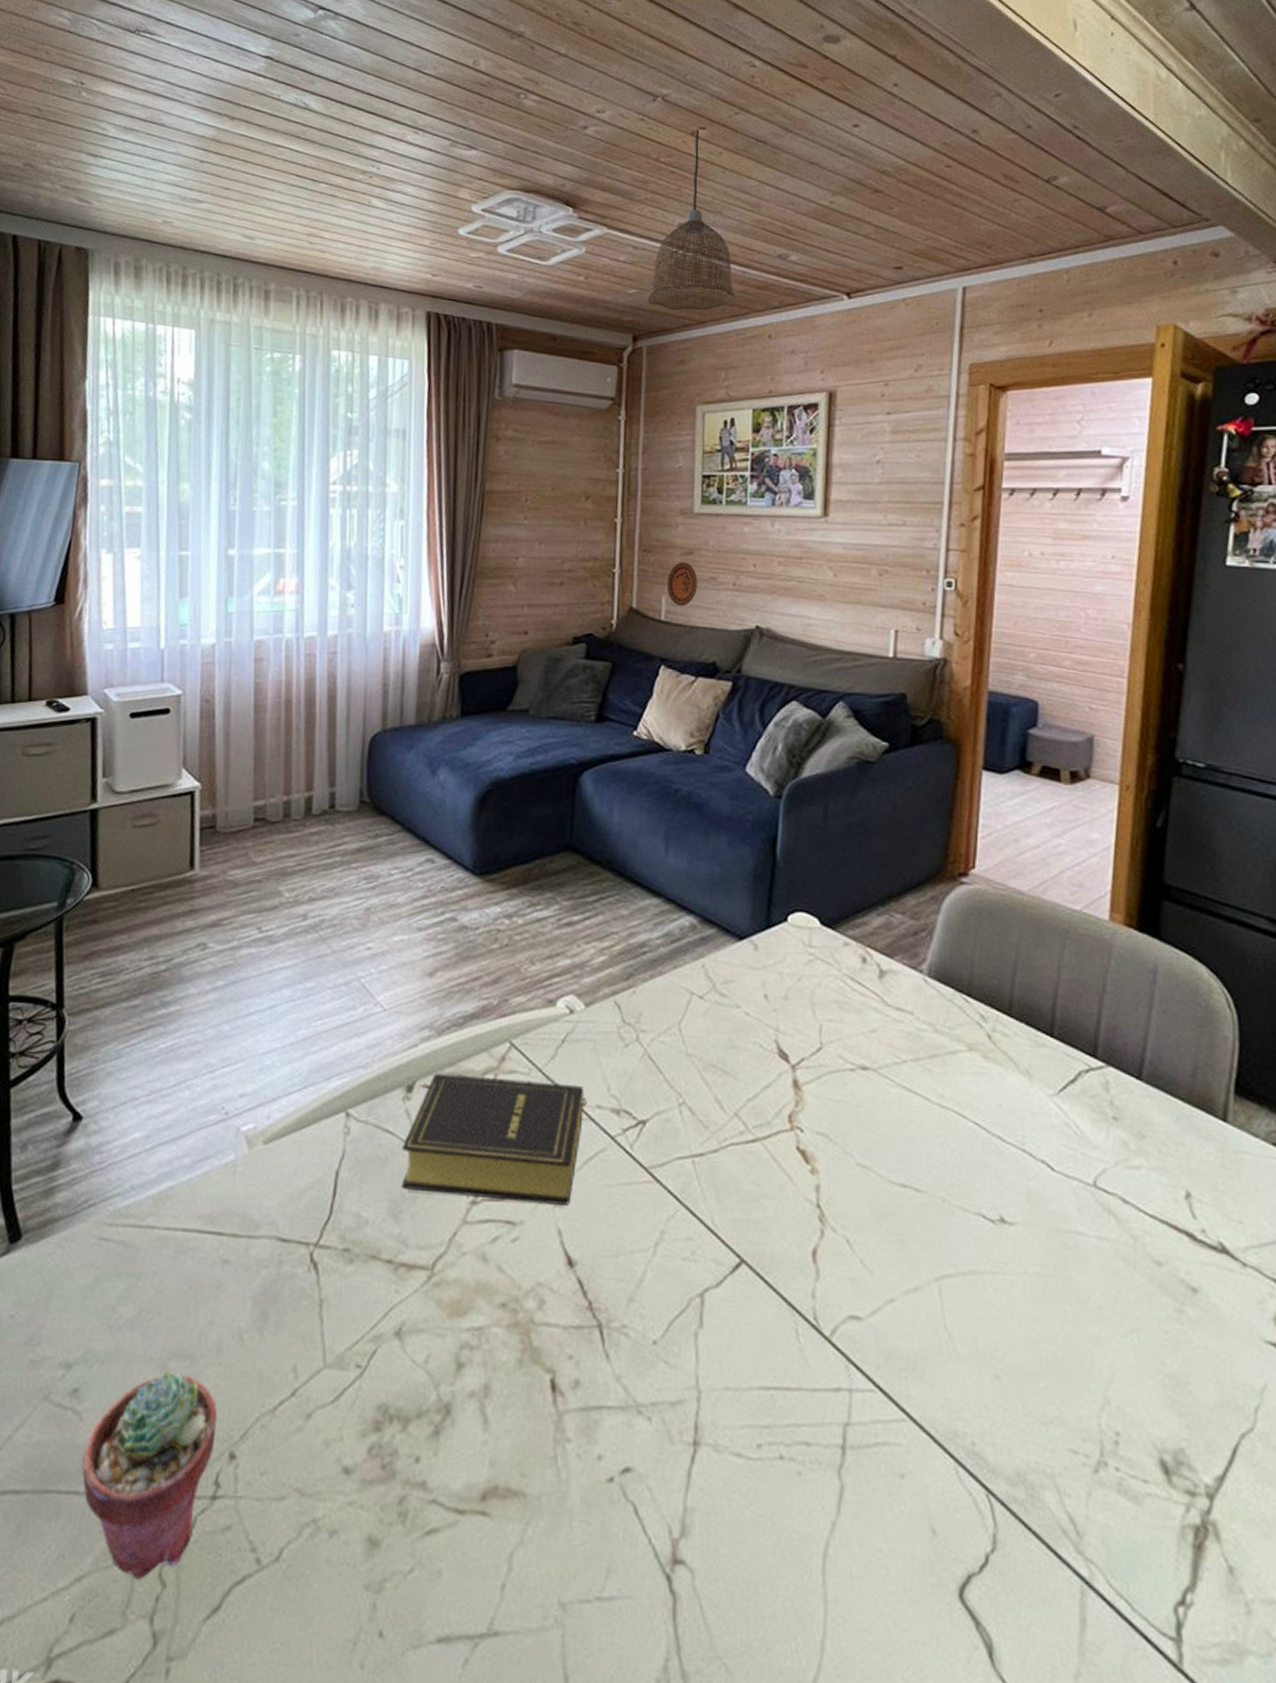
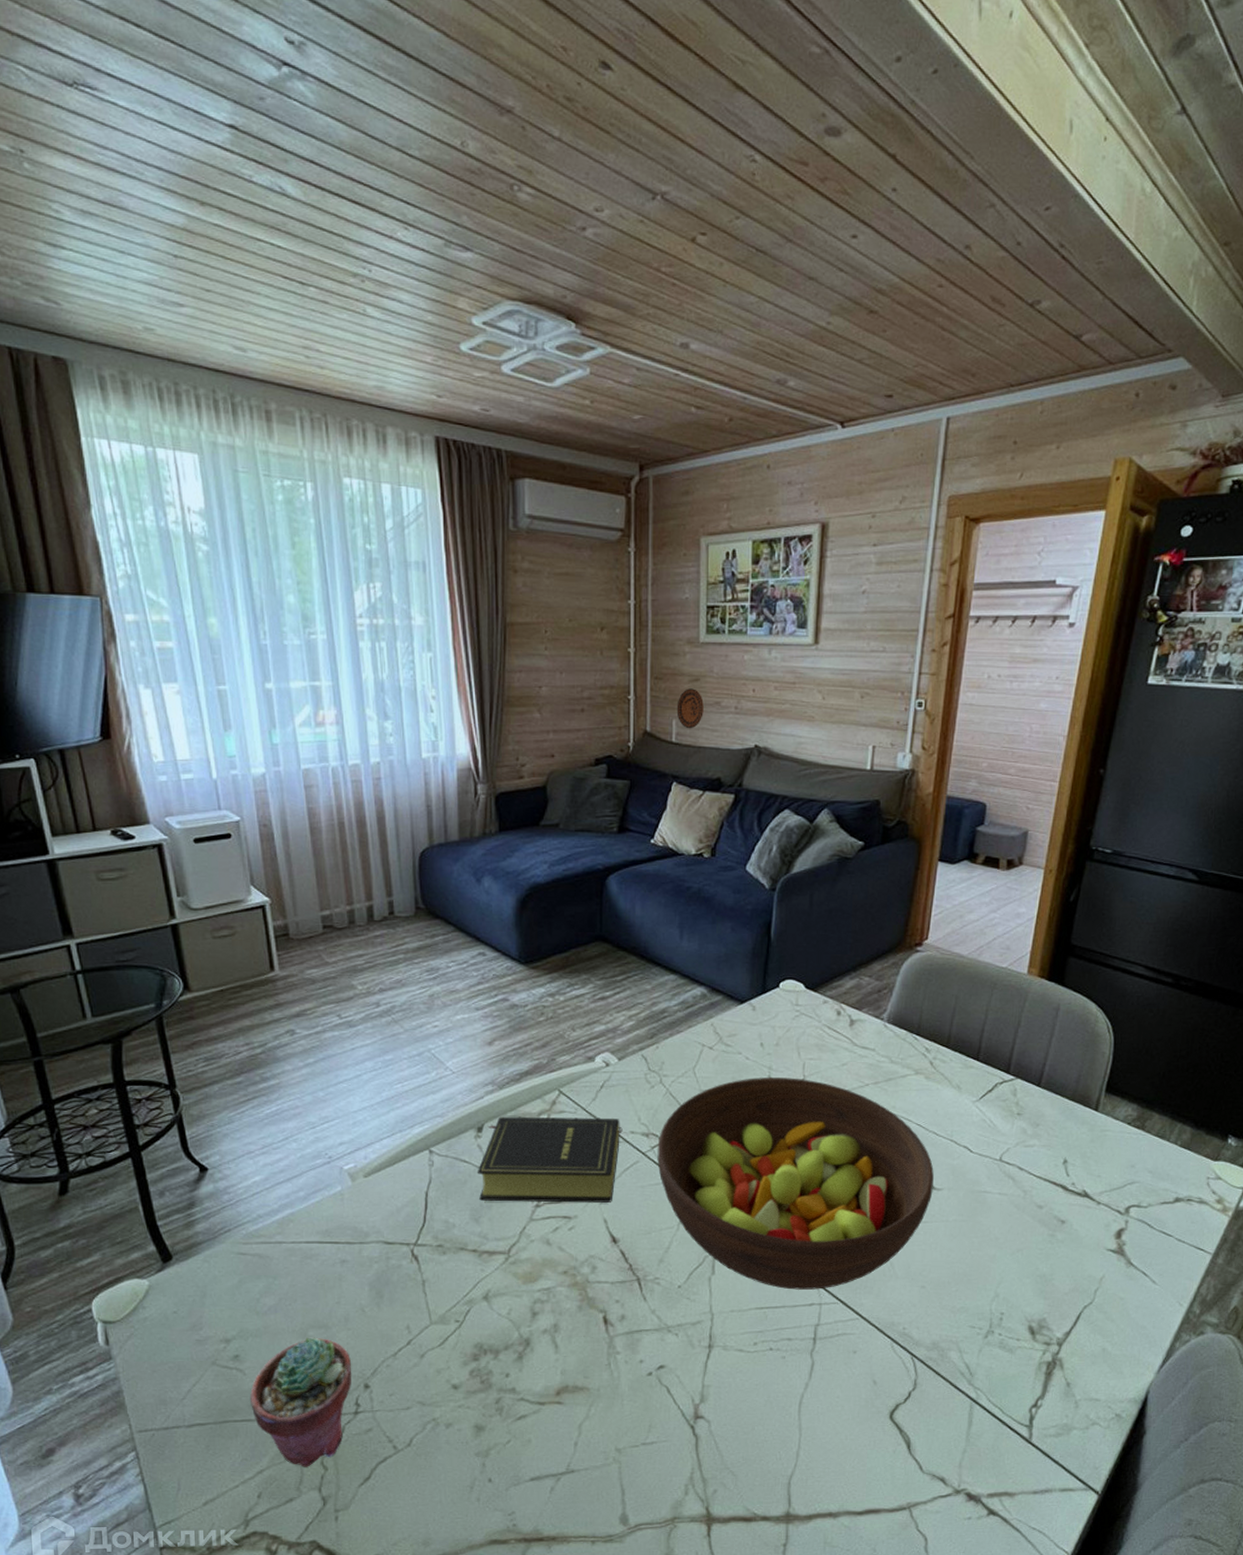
fruit bowl: none [630,1041,1003,1366] -> present [657,1078,934,1290]
pendant lamp: present [646,129,736,311] -> none [651,235,737,439]

